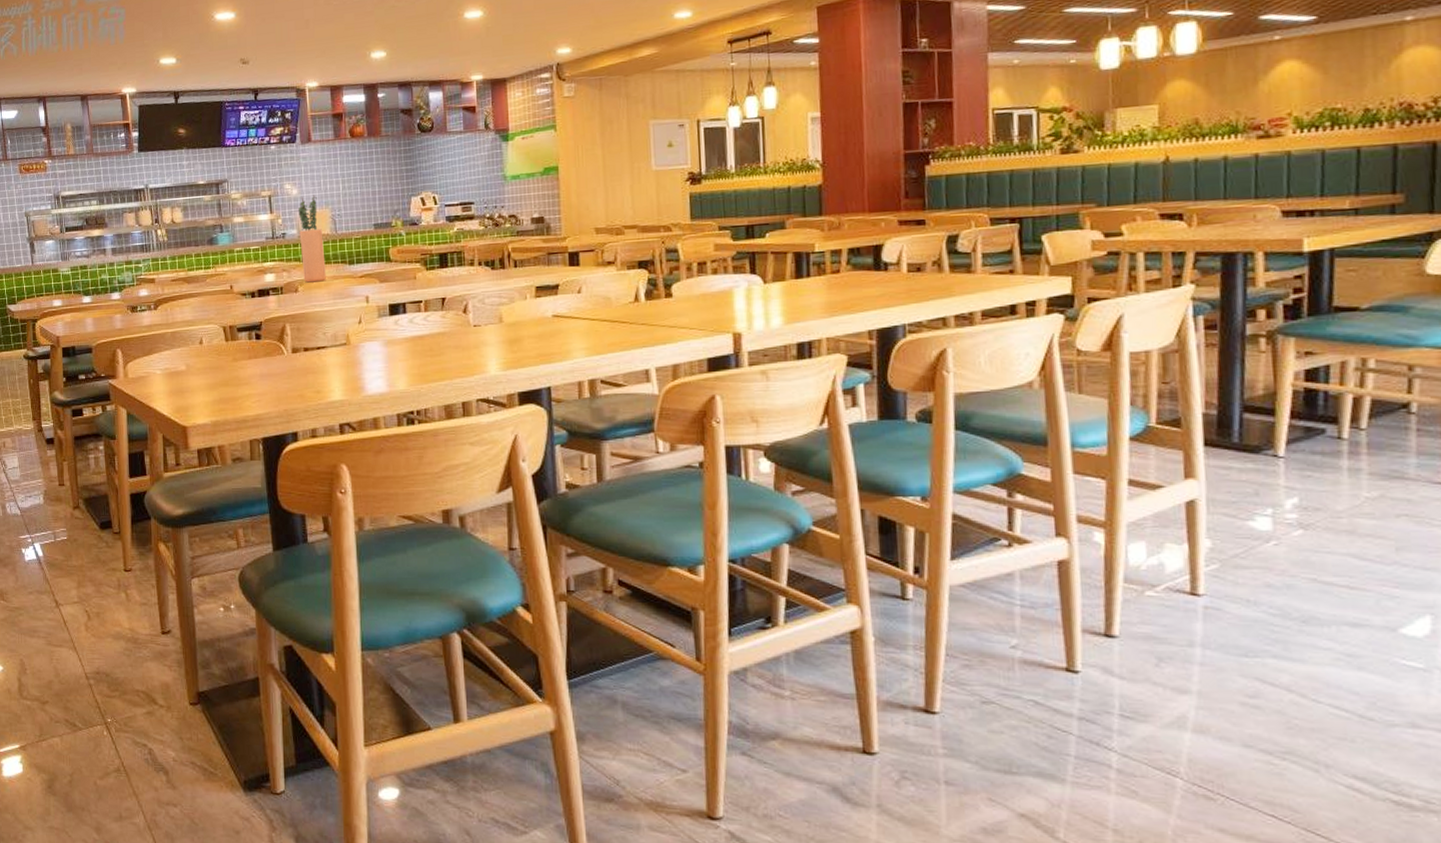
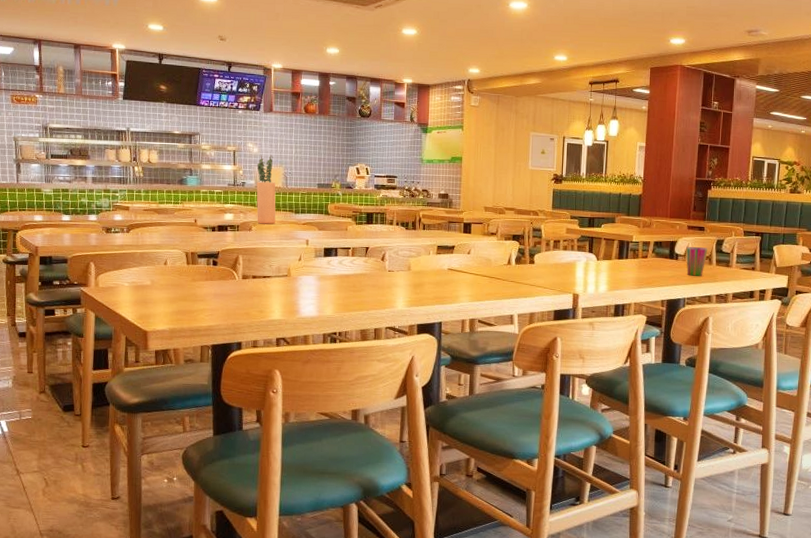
cup: none [899,249,934,292] -> present [686,247,708,276]

